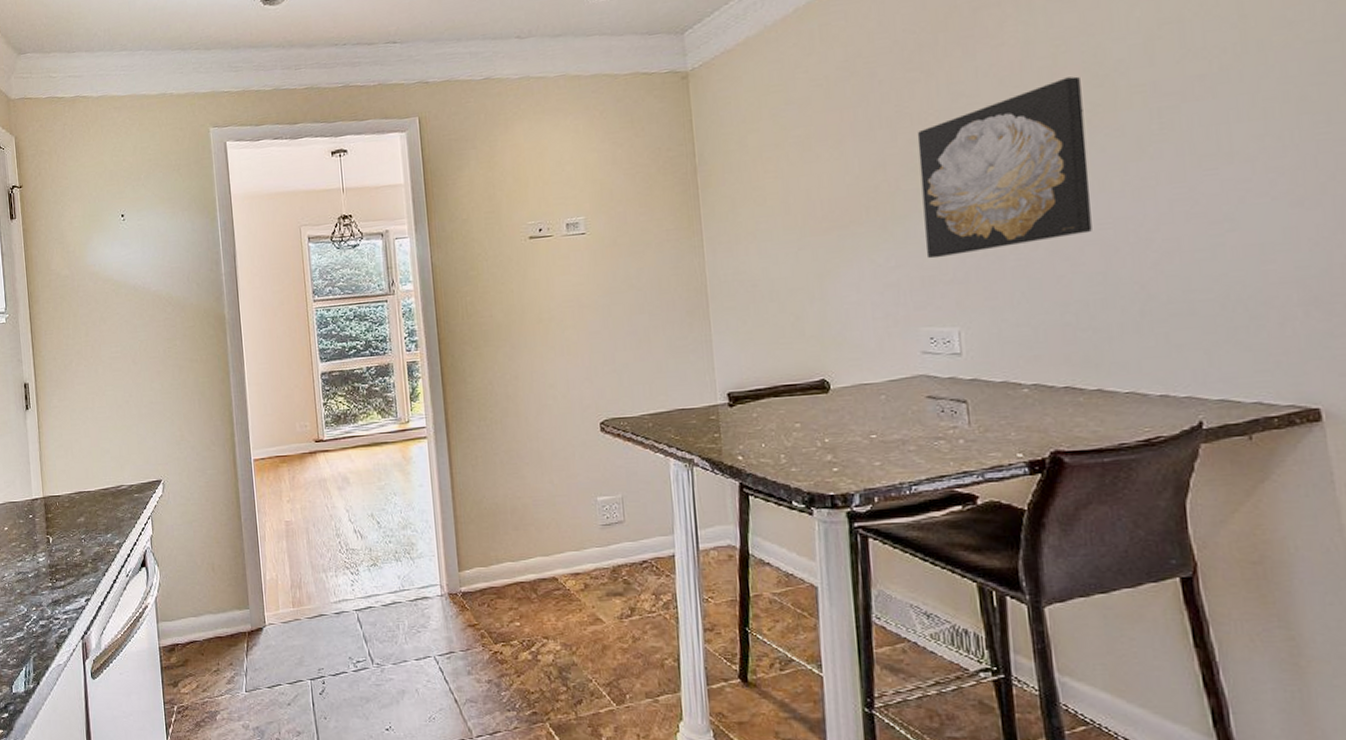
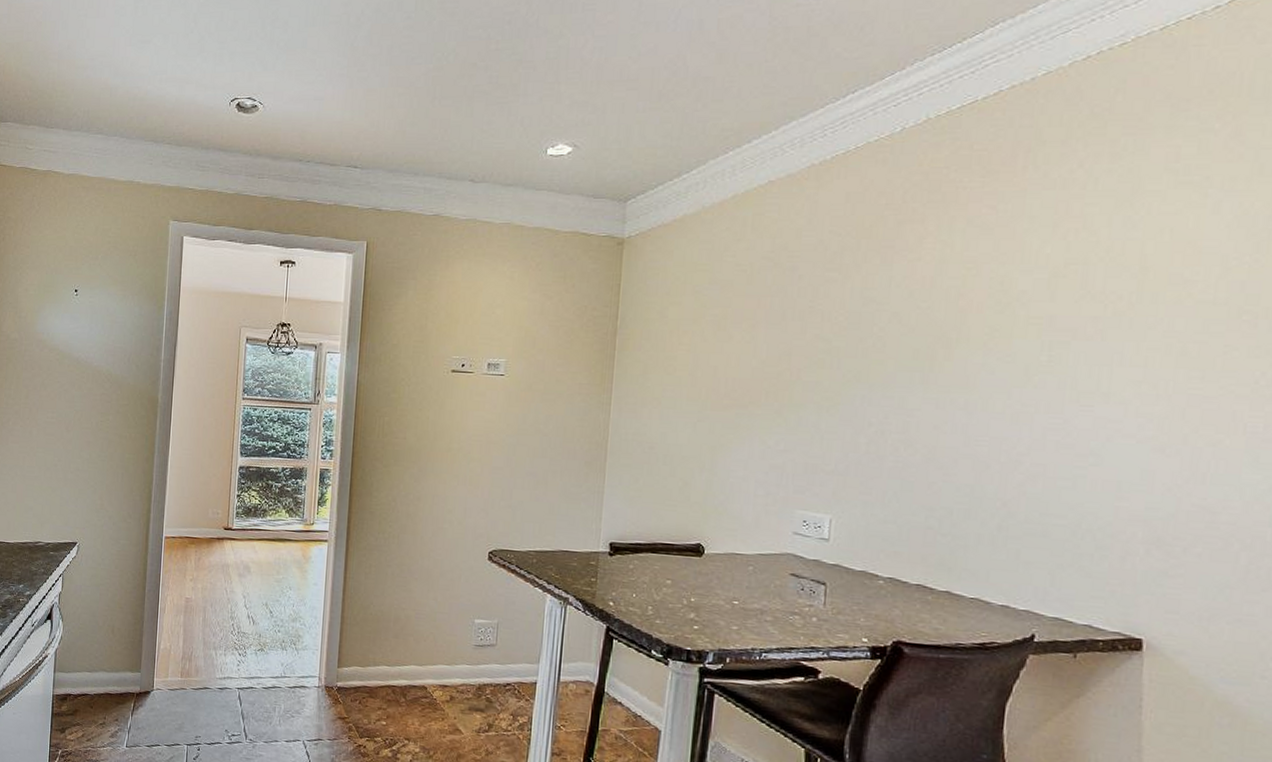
wall art: present [917,76,1092,259] -> none [813,300,984,449]

